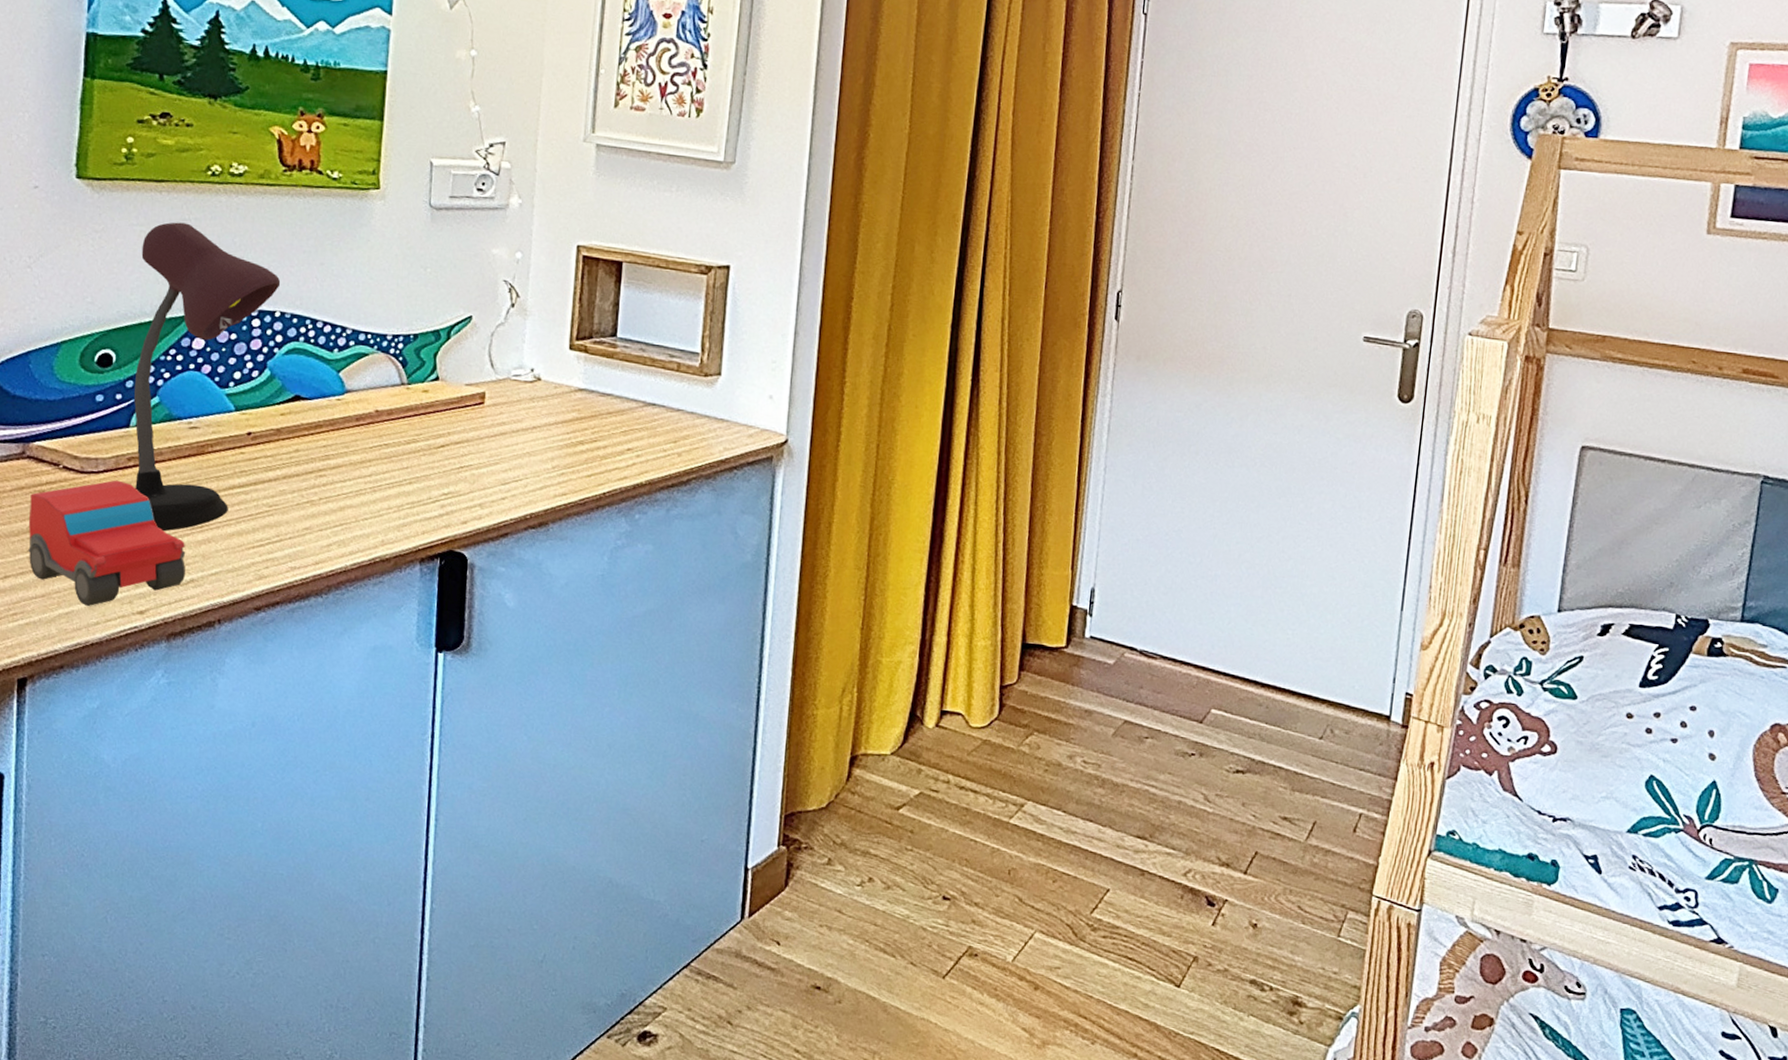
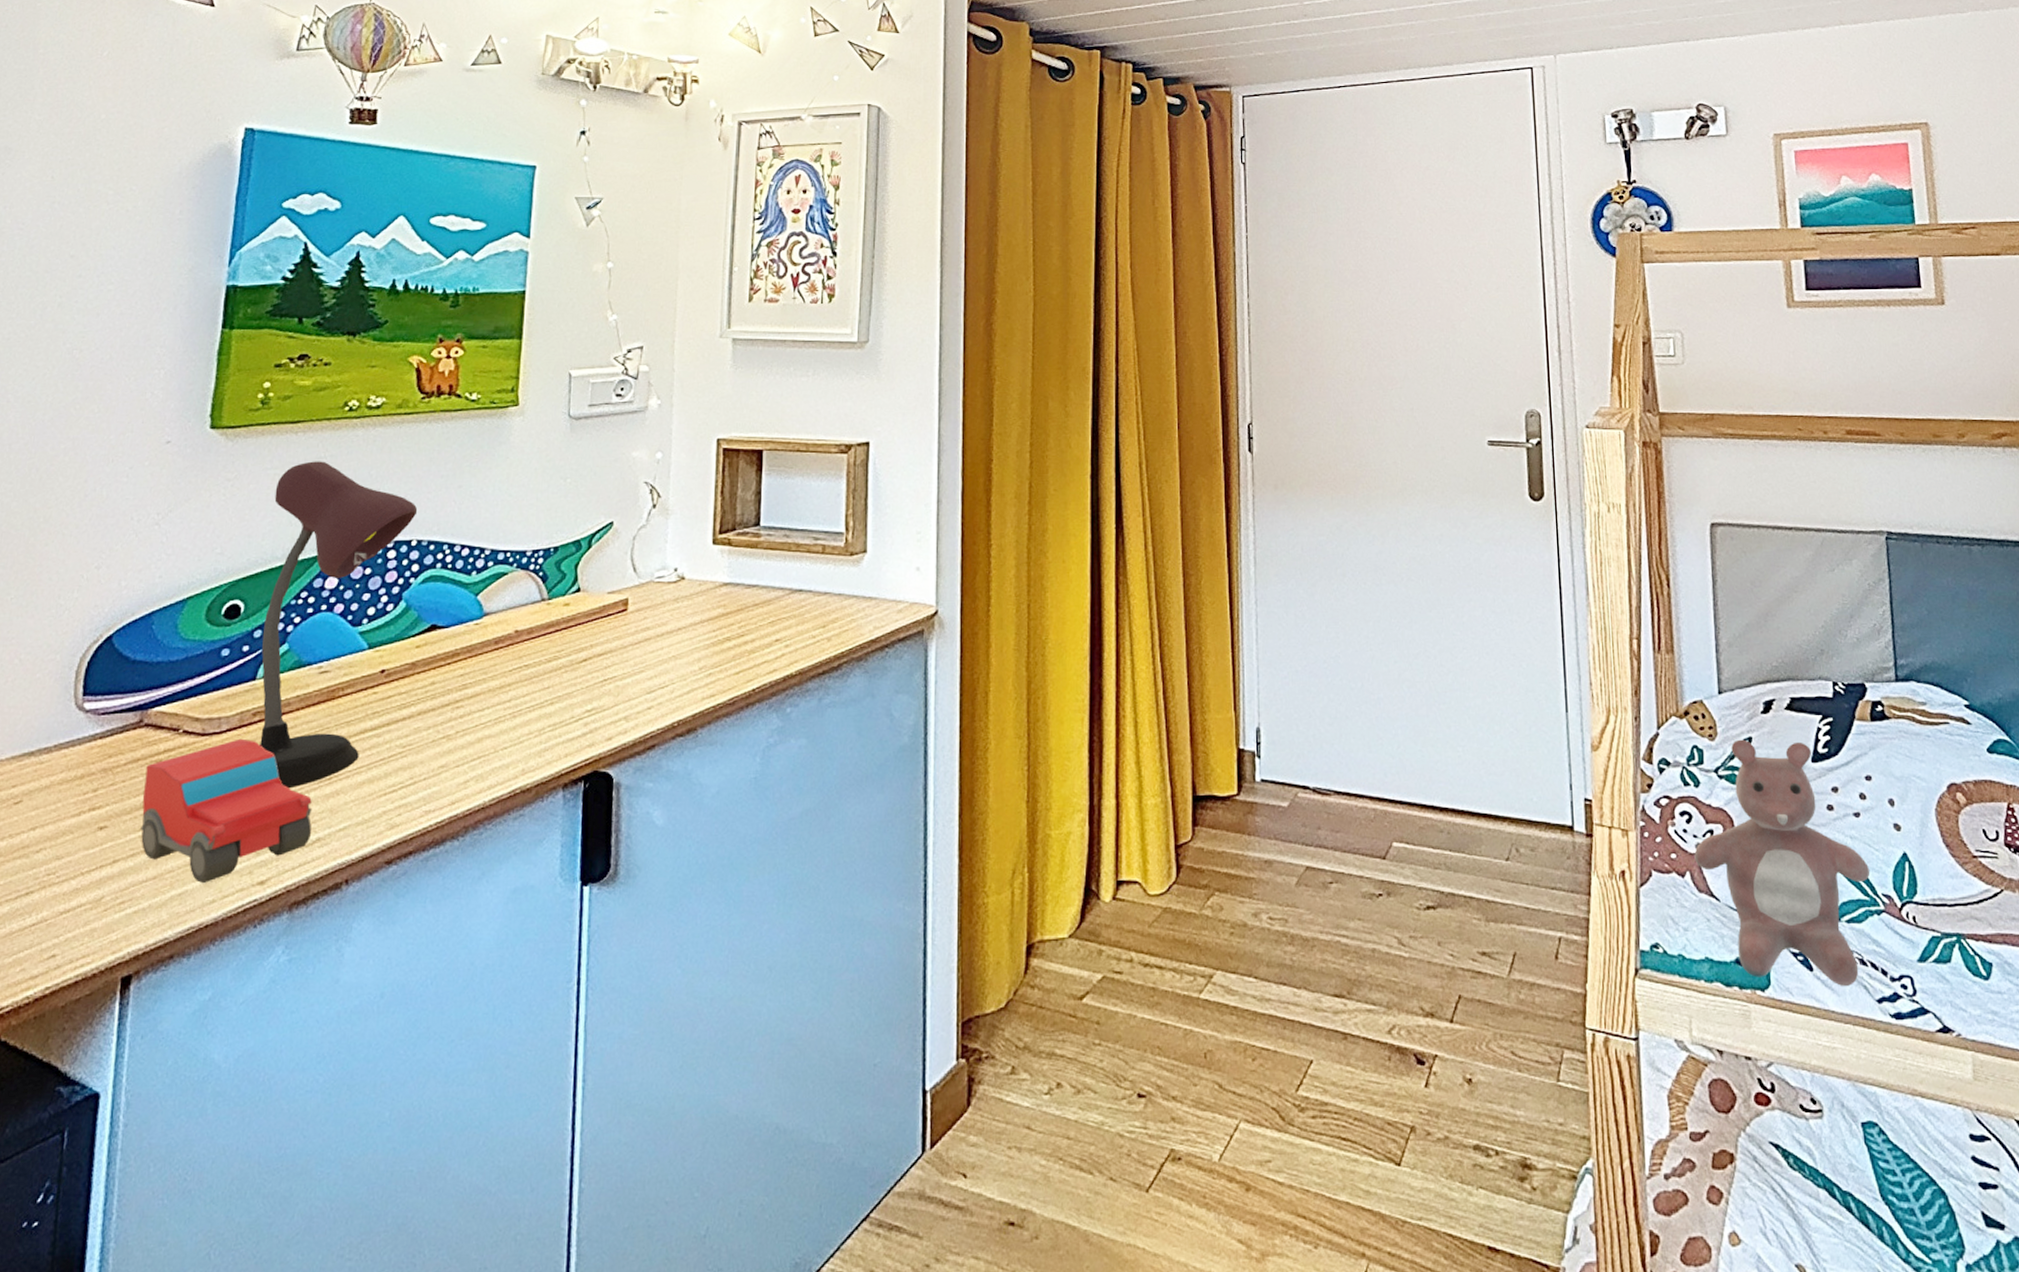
stuffed animal: none [1505,656,1677,891] -> present [1694,739,1870,986]

